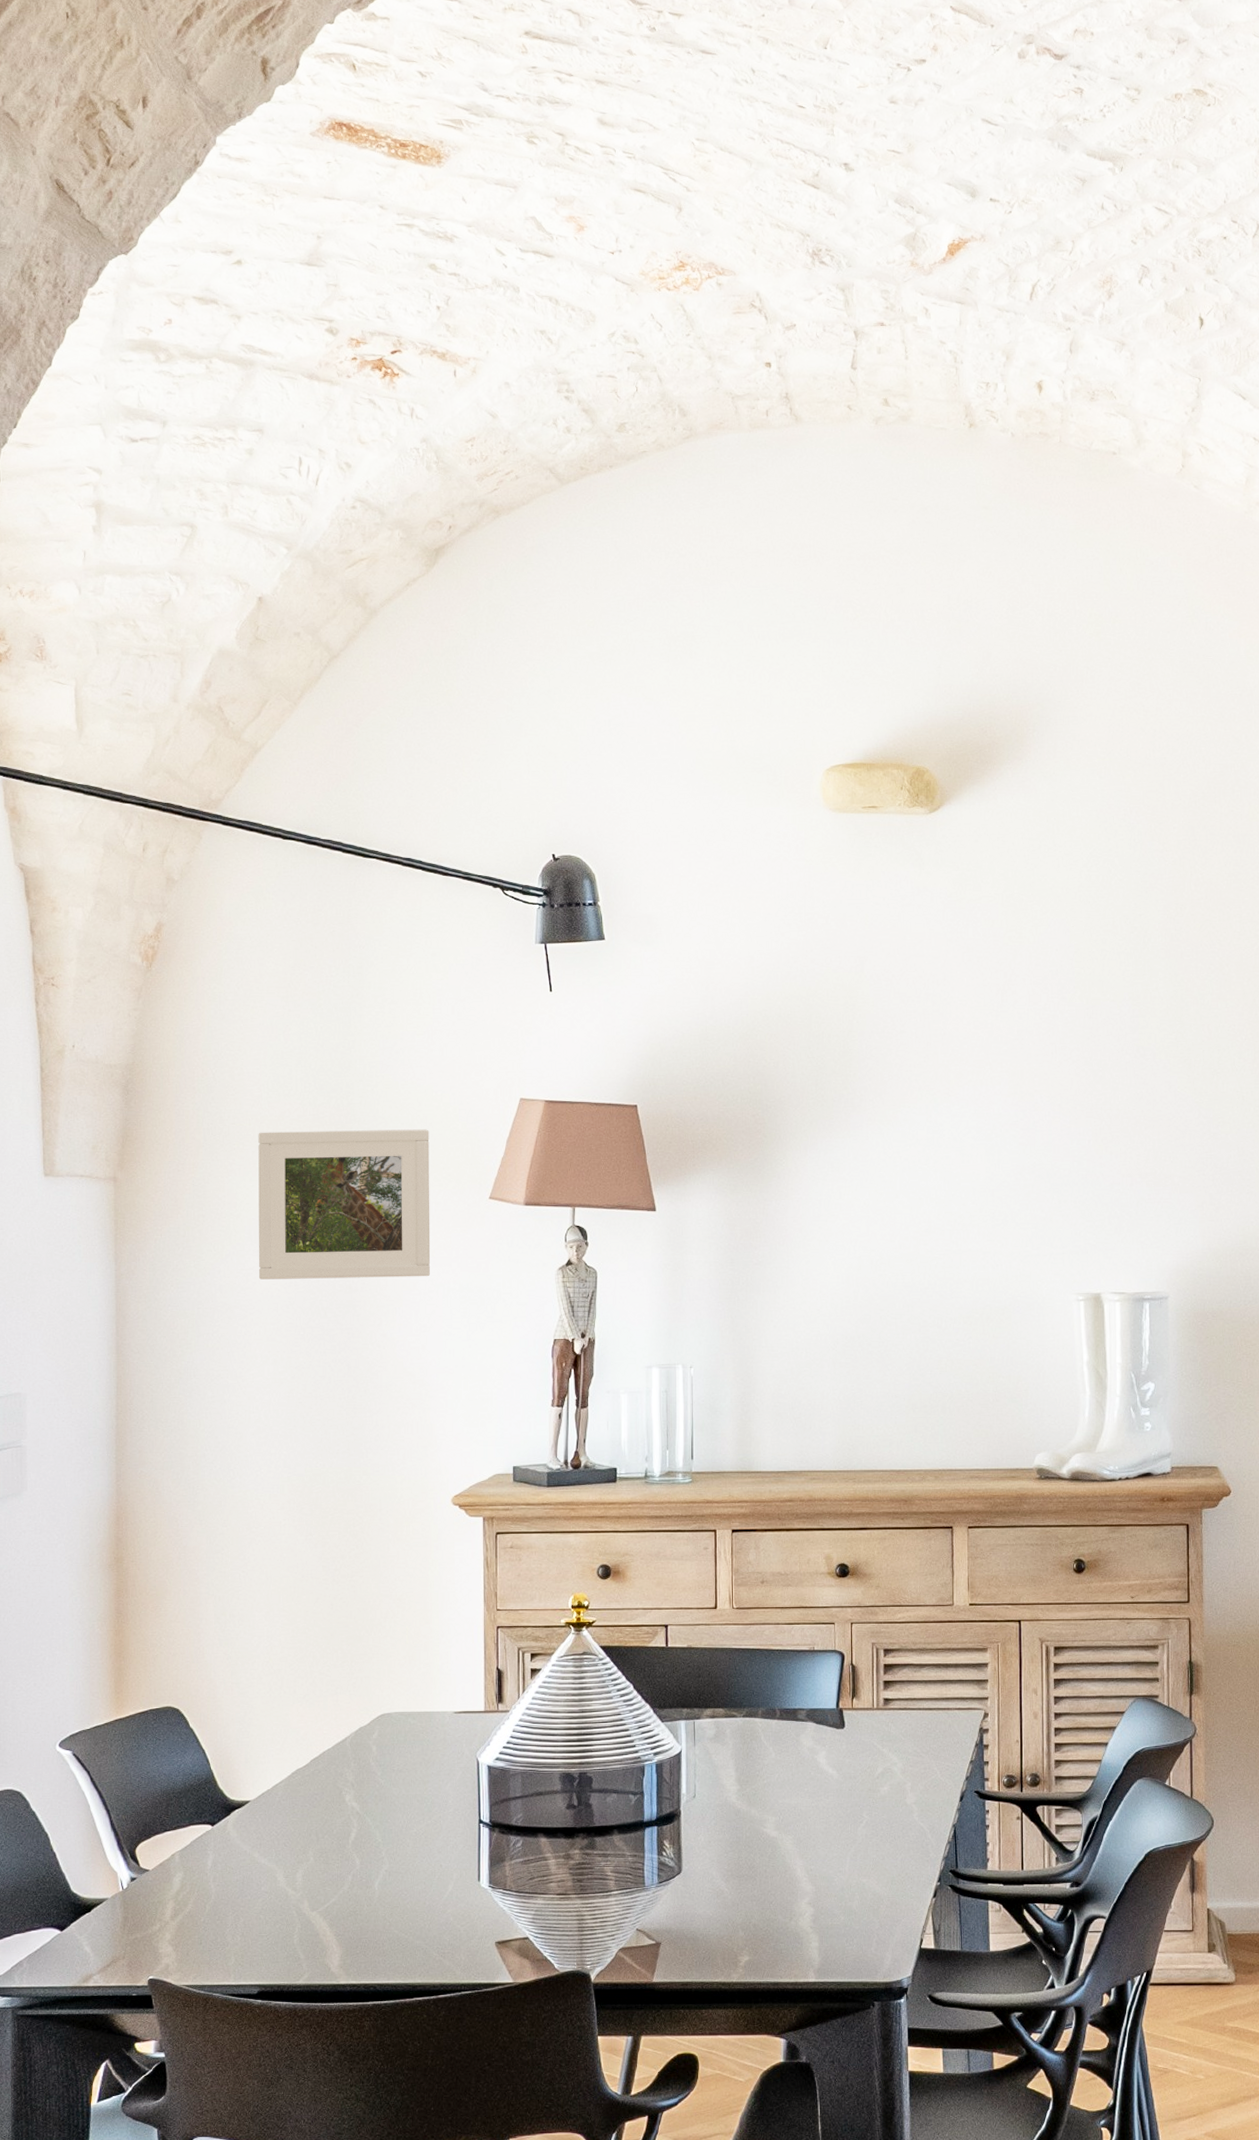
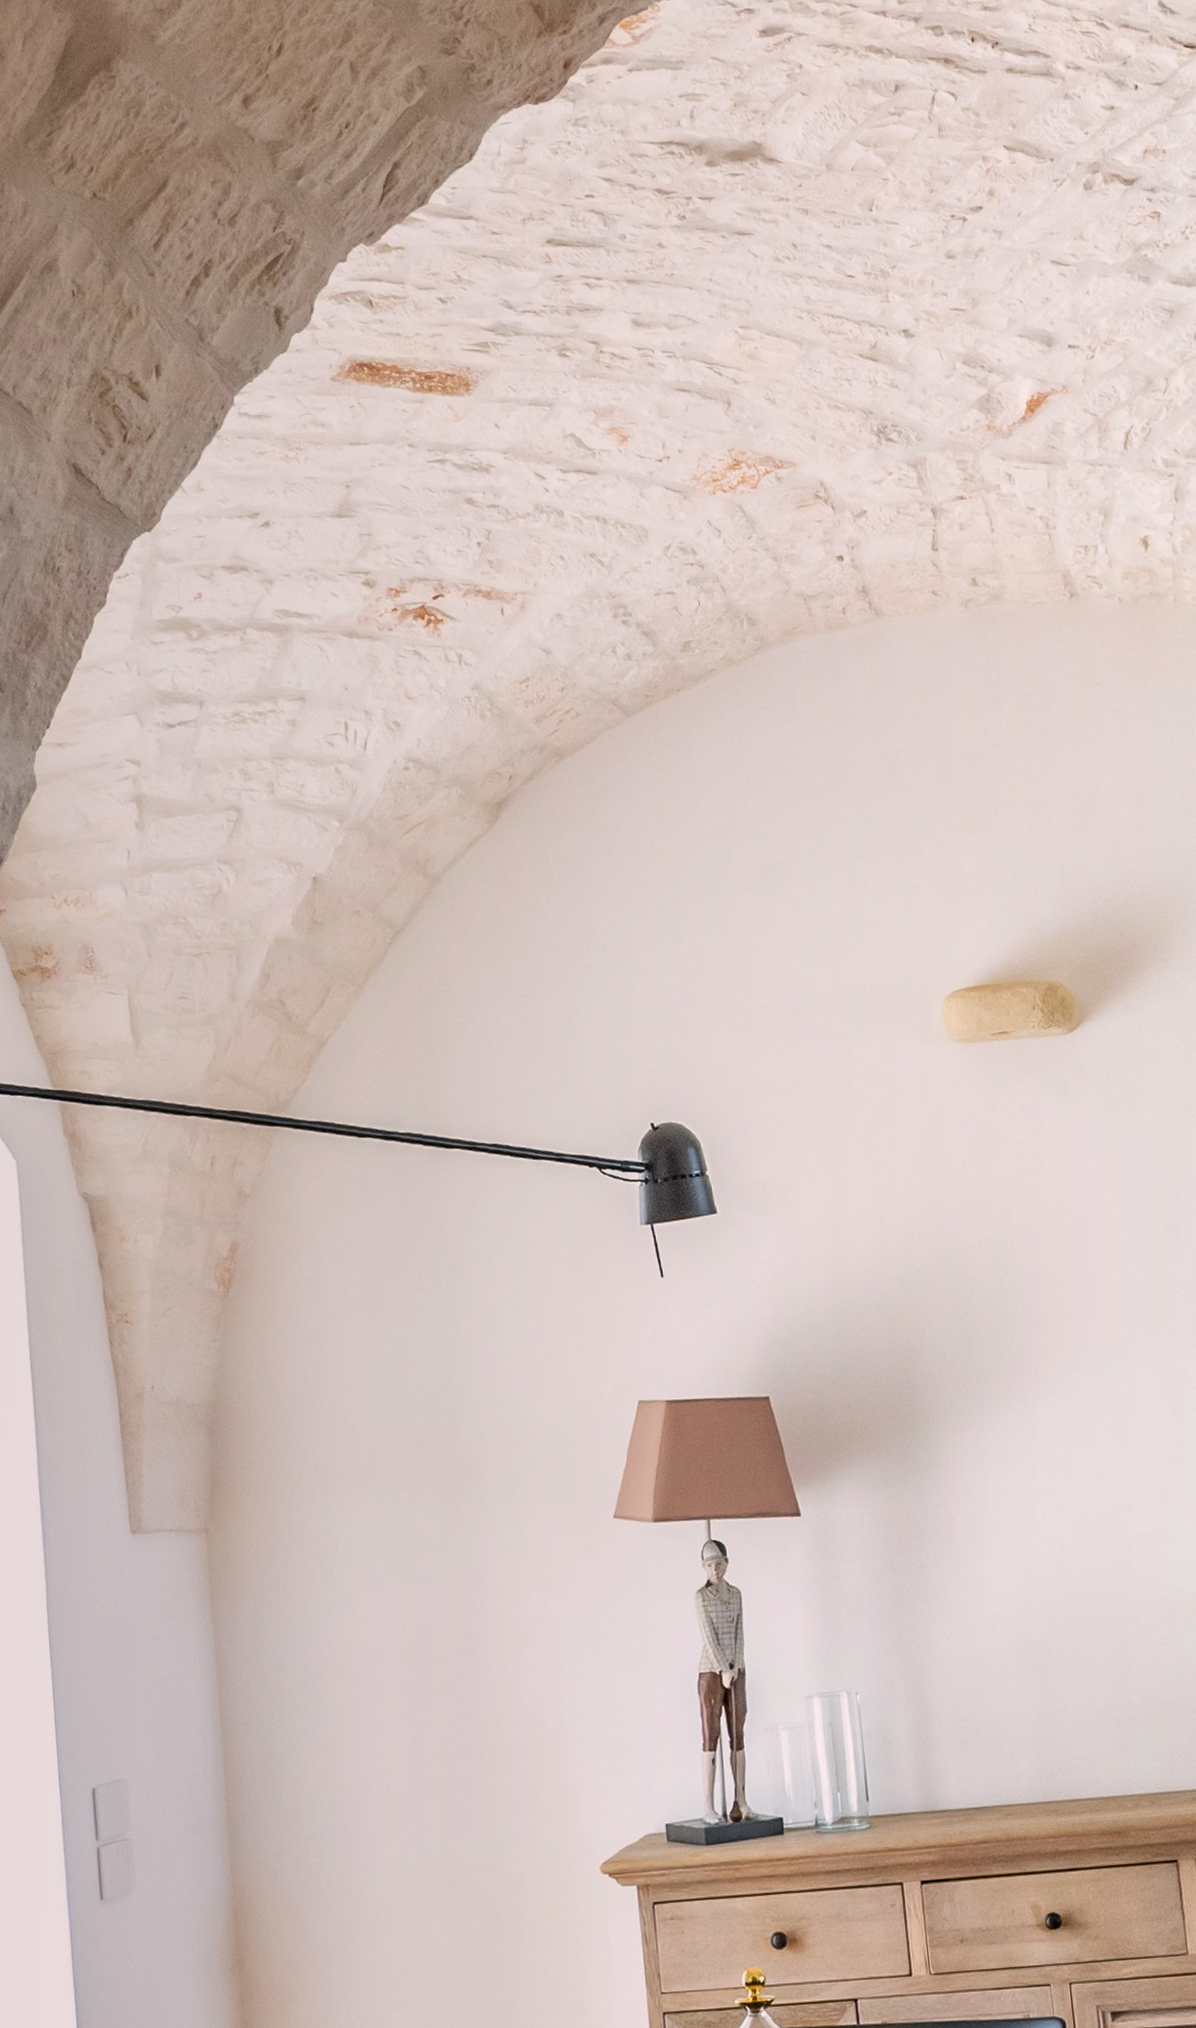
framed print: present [258,1129,431,1280] -> none [356,1445,556,1631]

